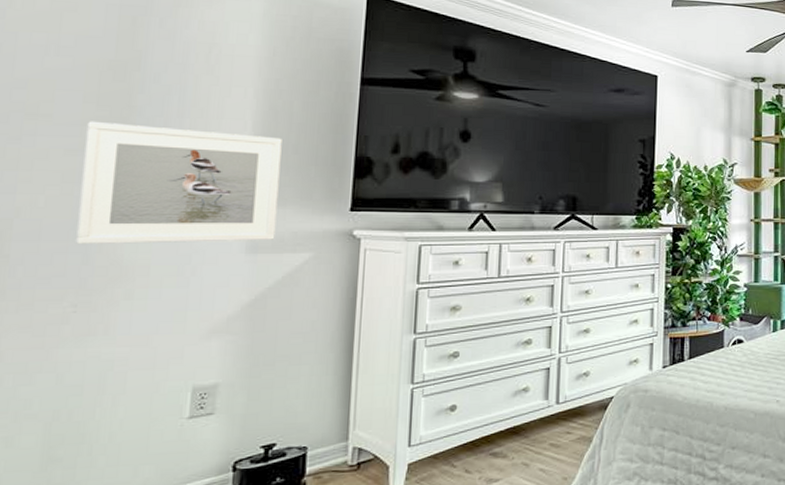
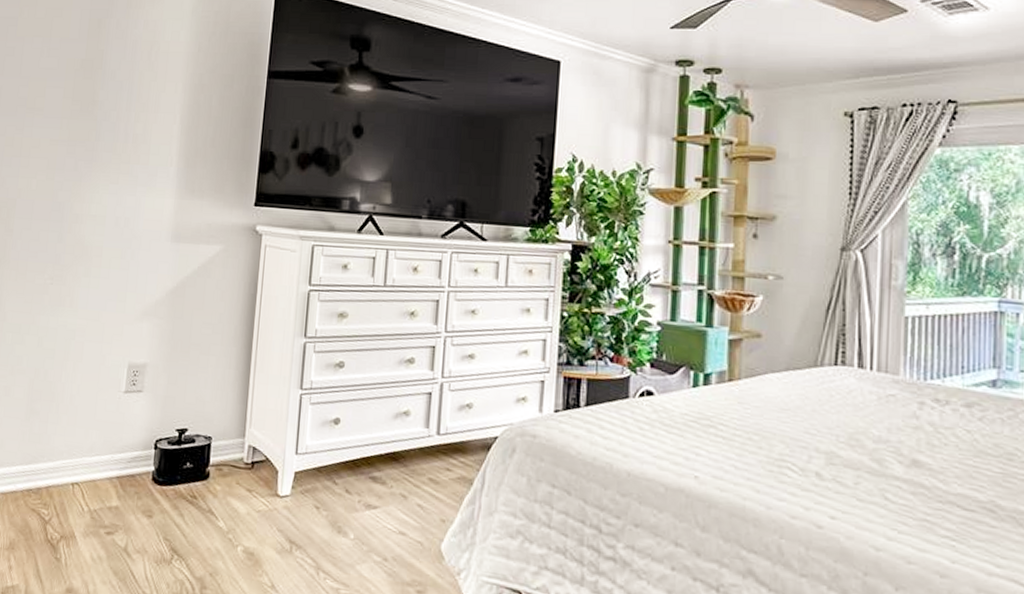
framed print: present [76,121,282,245] -> none [55,114,203,231]

